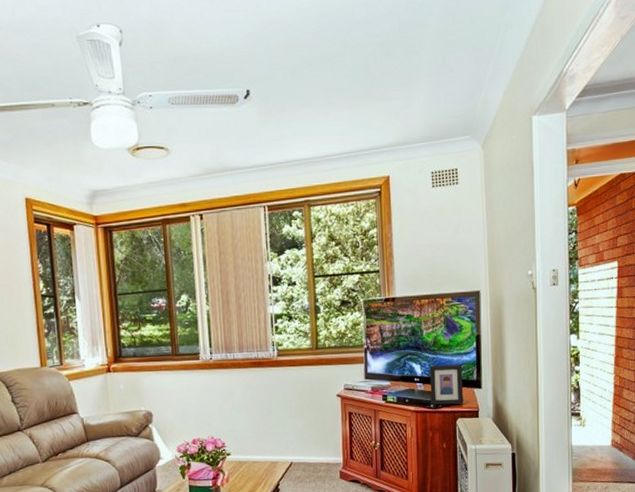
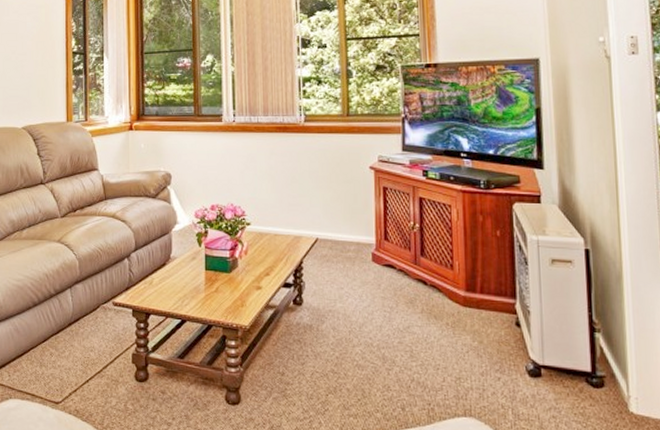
picture frame: present [429,364,464,406] -> none [479,139,522,187]

